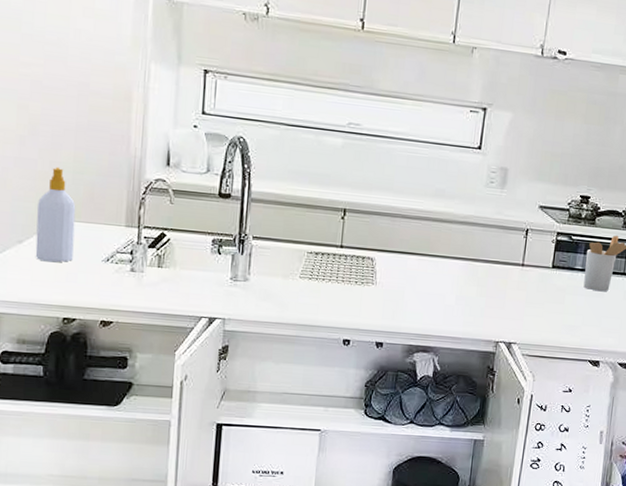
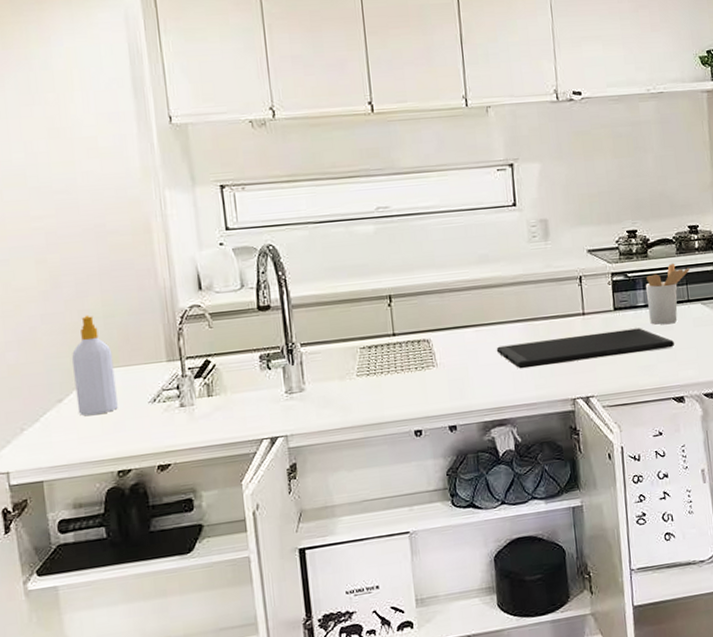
cutting board: none [434,278,603,314] -> present [496,328,675,369]

